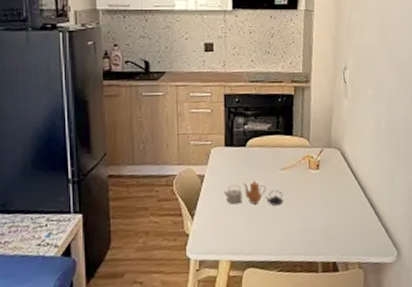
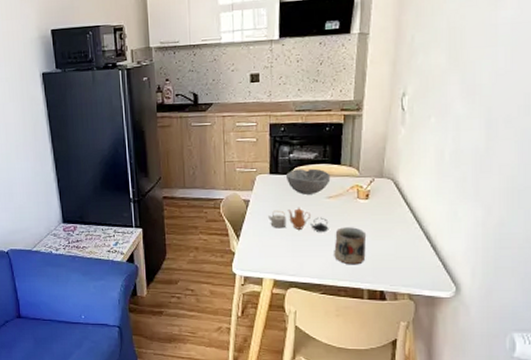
bowl: none [242,140,284,167] -> present [286,168,331,195]
mug: none [289,198,319,238] -> present [334,227,367,265]

